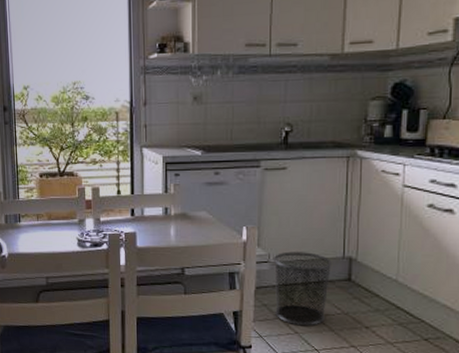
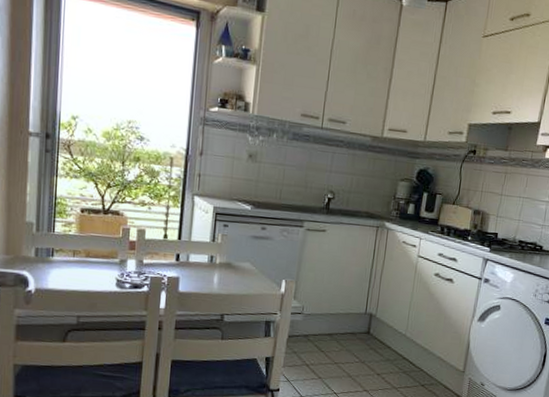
waste bin: present [273,251,333,326] -> none [303,305,356,372]

